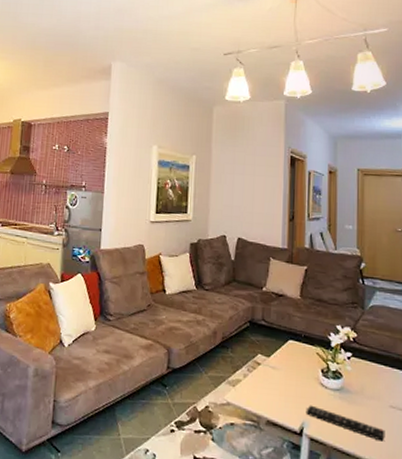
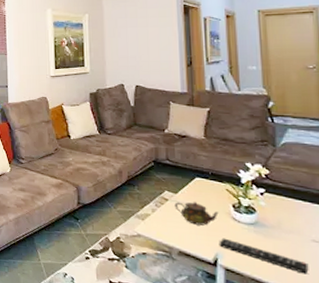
teapot: none [266,366,308,392] -> present [174,202,219,226]

